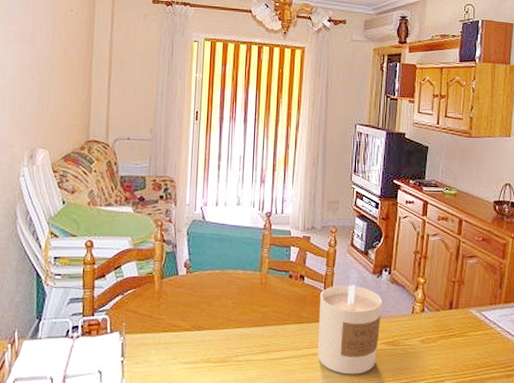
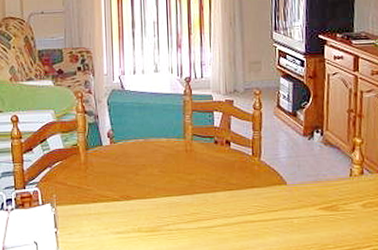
candle: present [317,285,383,375] -> none [249,148,317,242]

